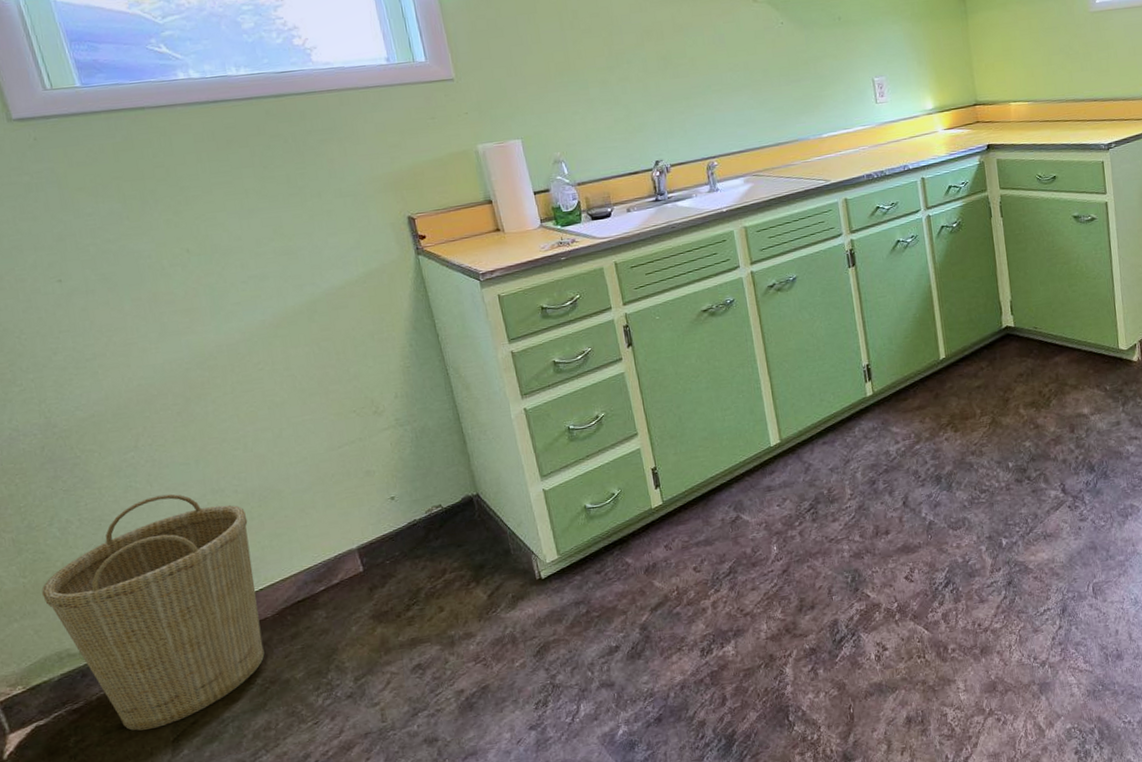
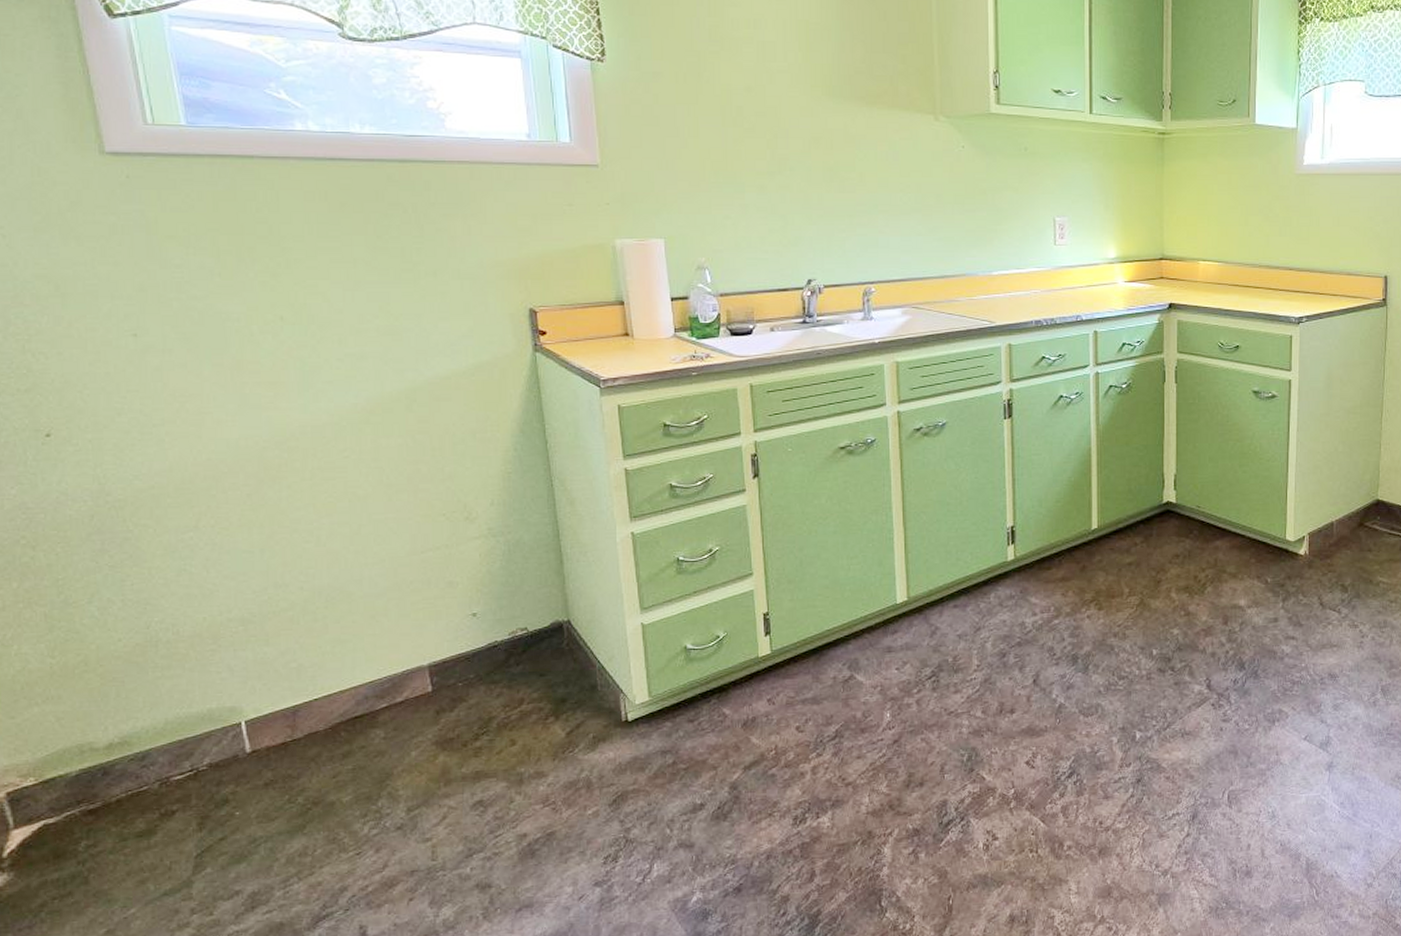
basket: present [41,494,265,731] -> none [70,583,311,841]

